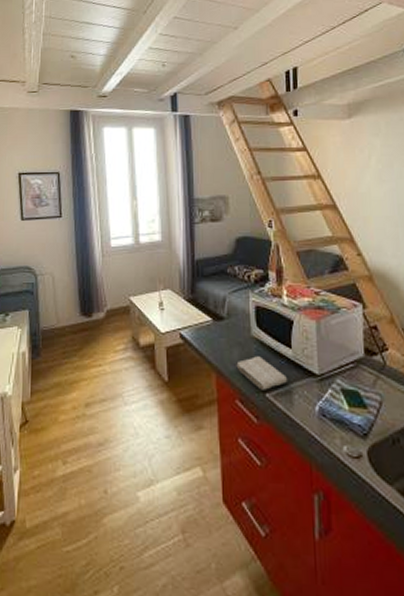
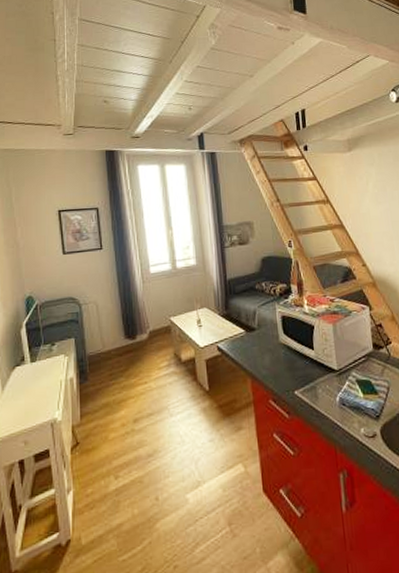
washcloth: present [236,356,288,390] -> none [268,359,313,389]

